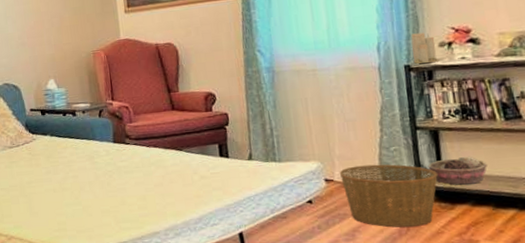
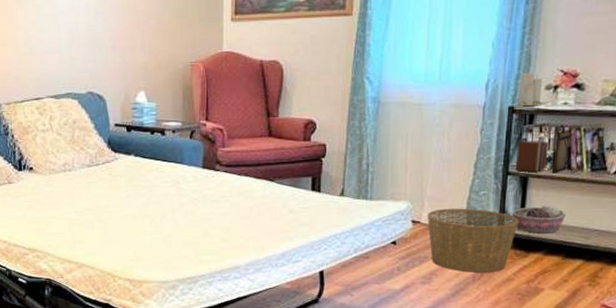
books: none [420,95,458,126] -> present [515,140,549,173]
photo frame: none [460,80,493,125] -> present [551,127,580,174]

